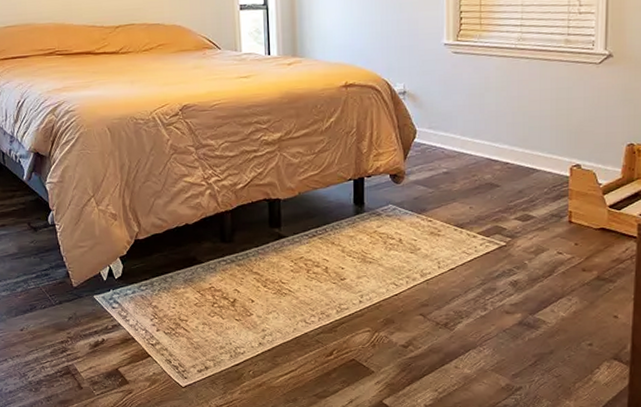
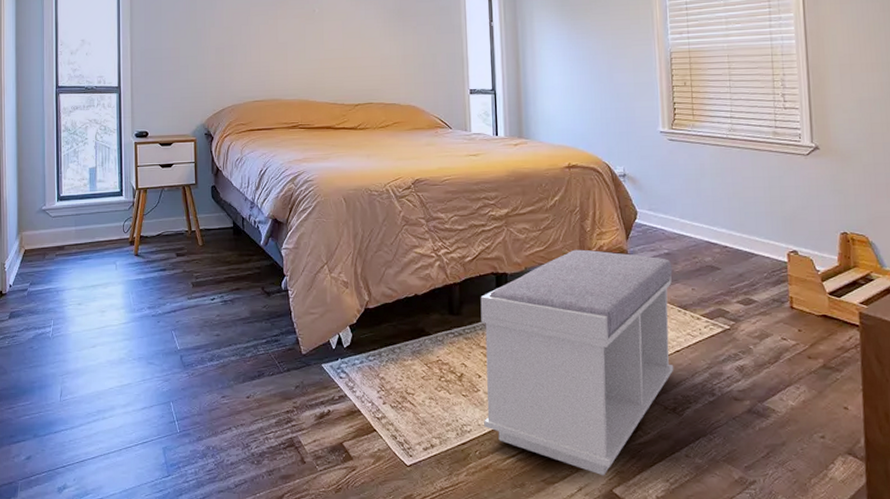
bench: none [252,171,450,389] -> present [480,249,674,476]

